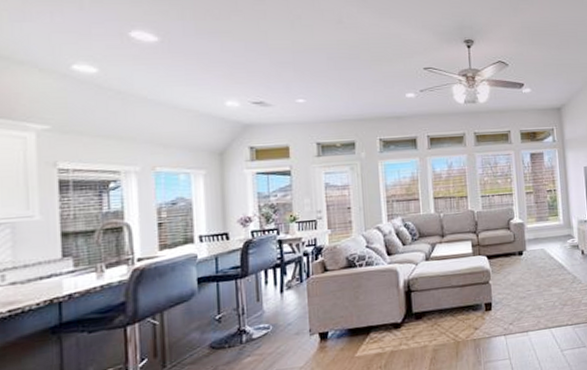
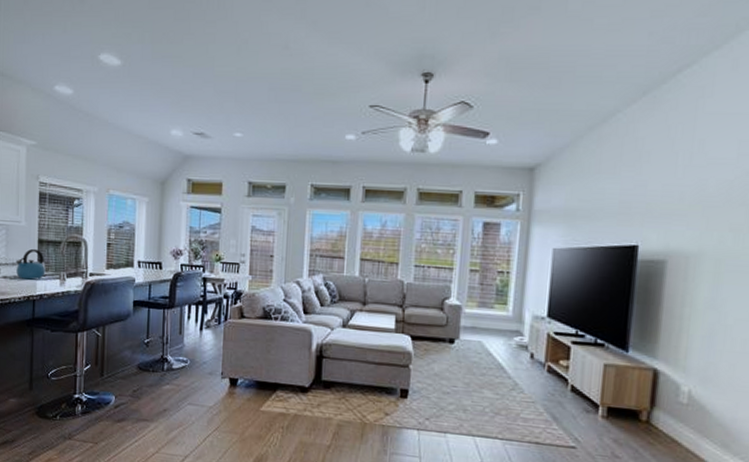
kettle: none [28,243,75,281] -> present [15,248,46,280]

